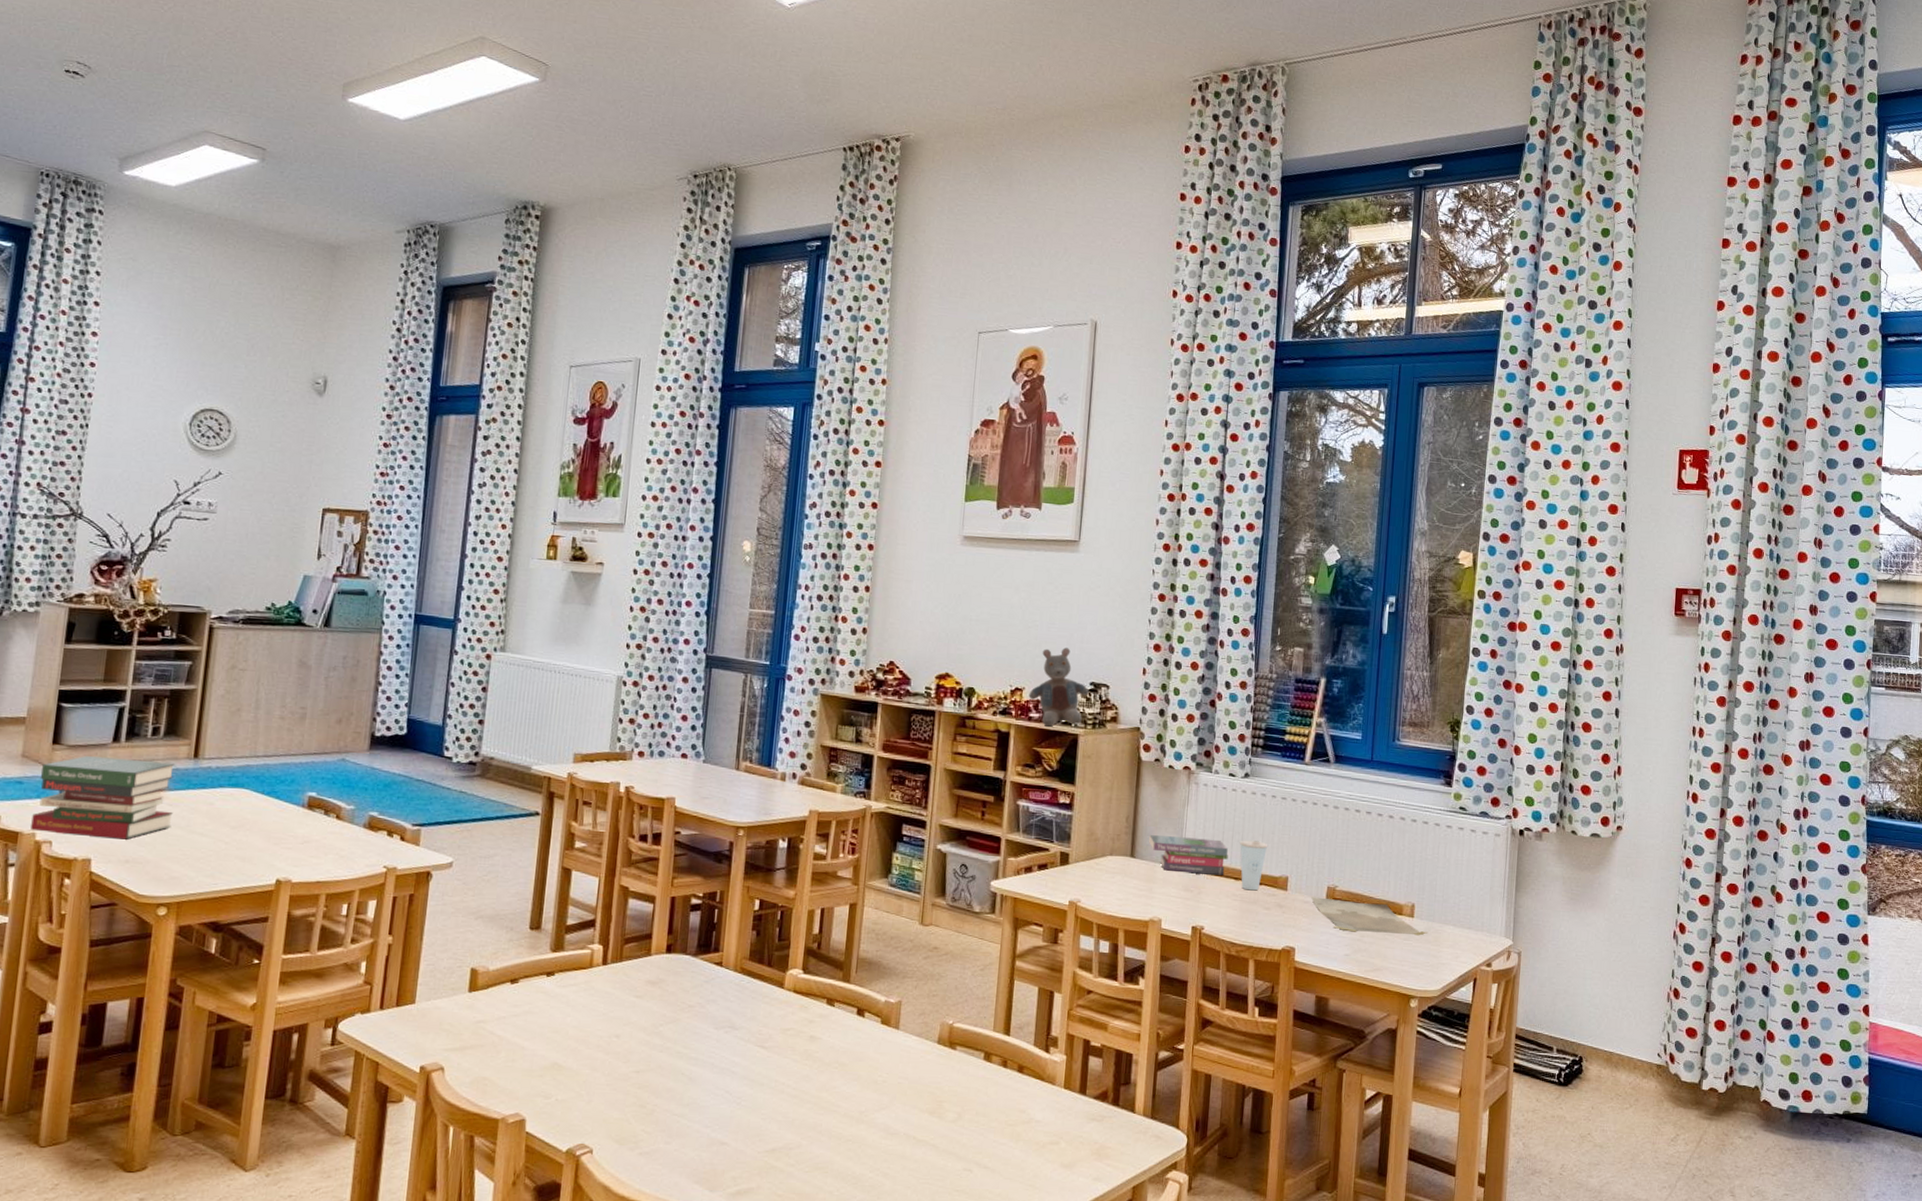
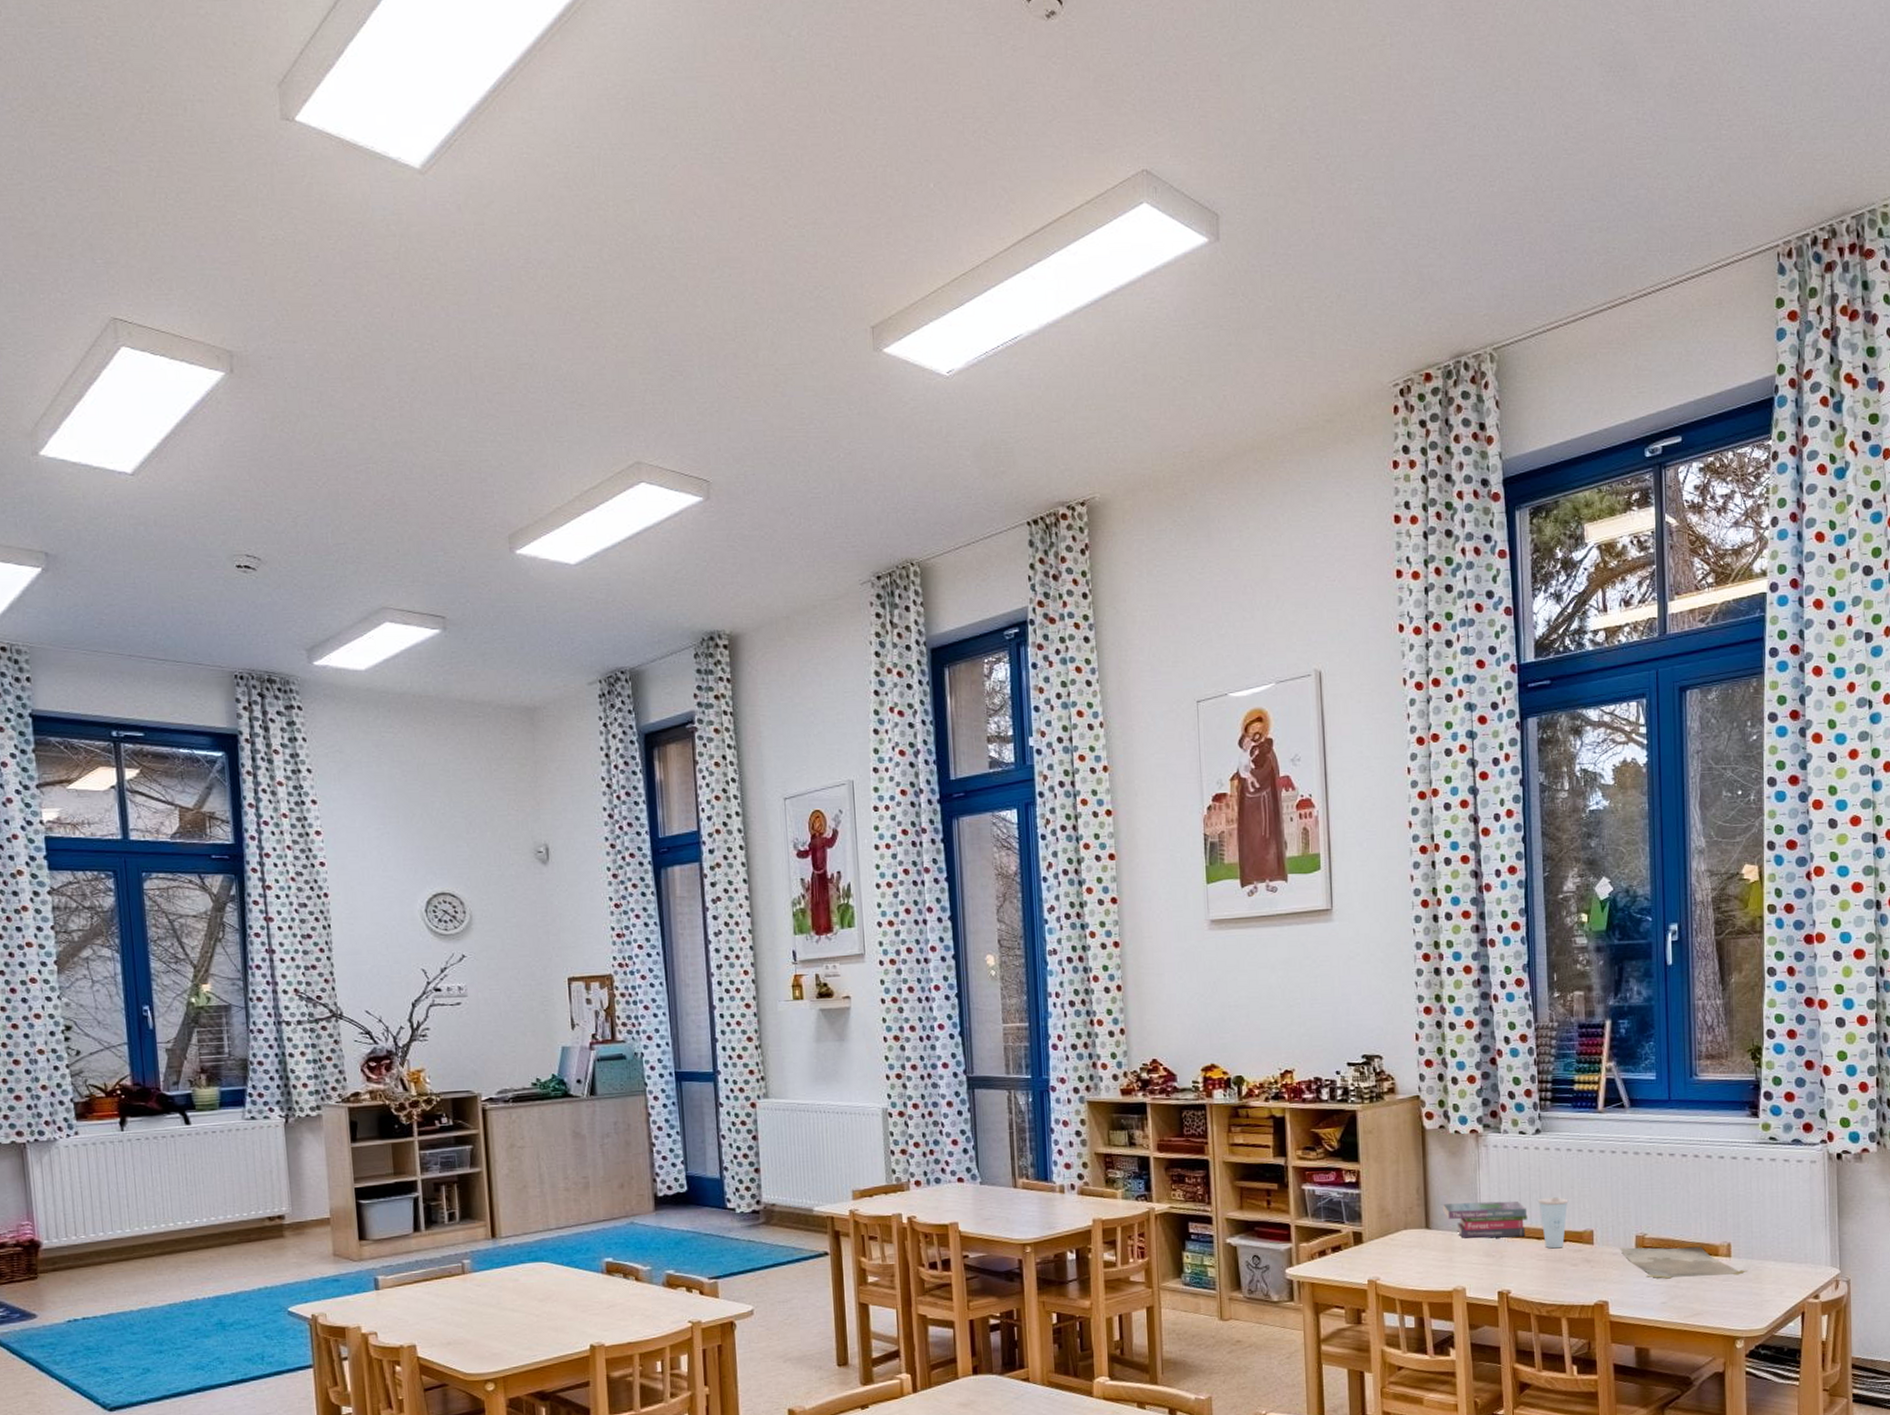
books: present [31,756,174,840] -> none [353,1245,483,1325]
stuffed animal: present [1028,647,1089,727] -> none [1299,1022,1362,1106]

